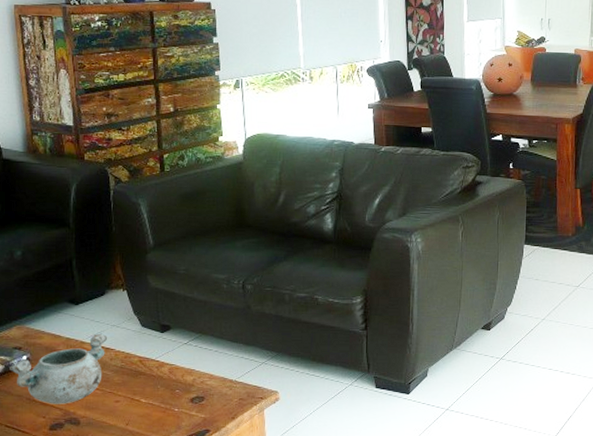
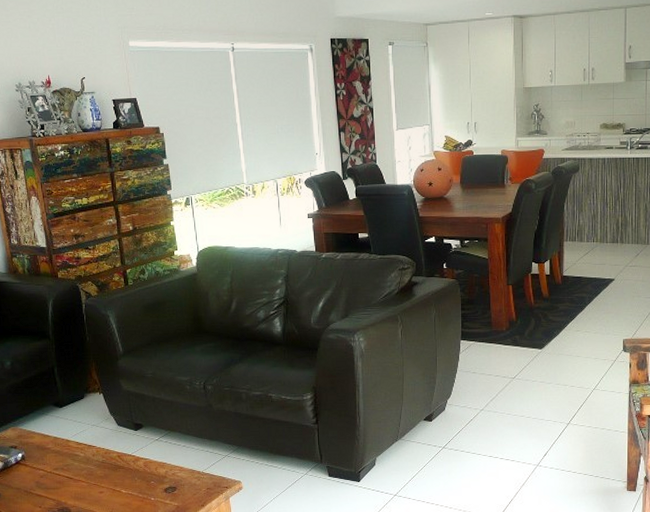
decorative bowl: present [10,333,107,404] -> none [8,432,89,496]

